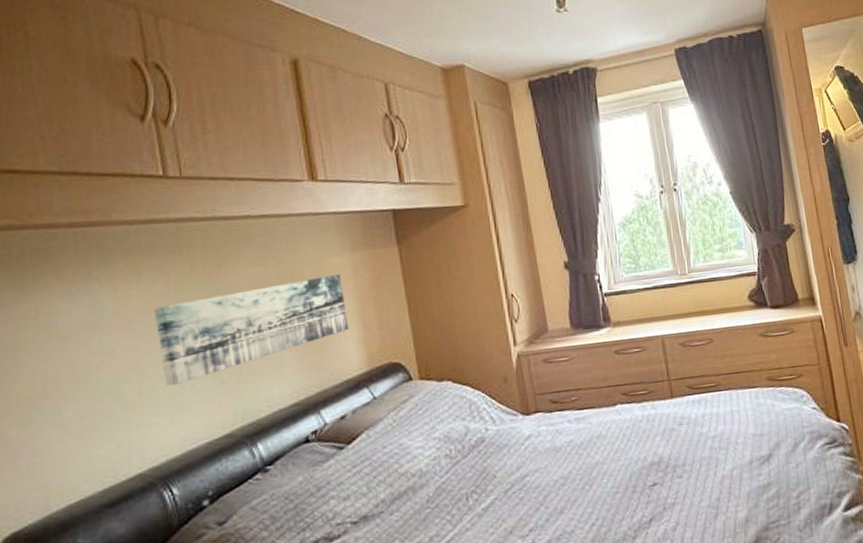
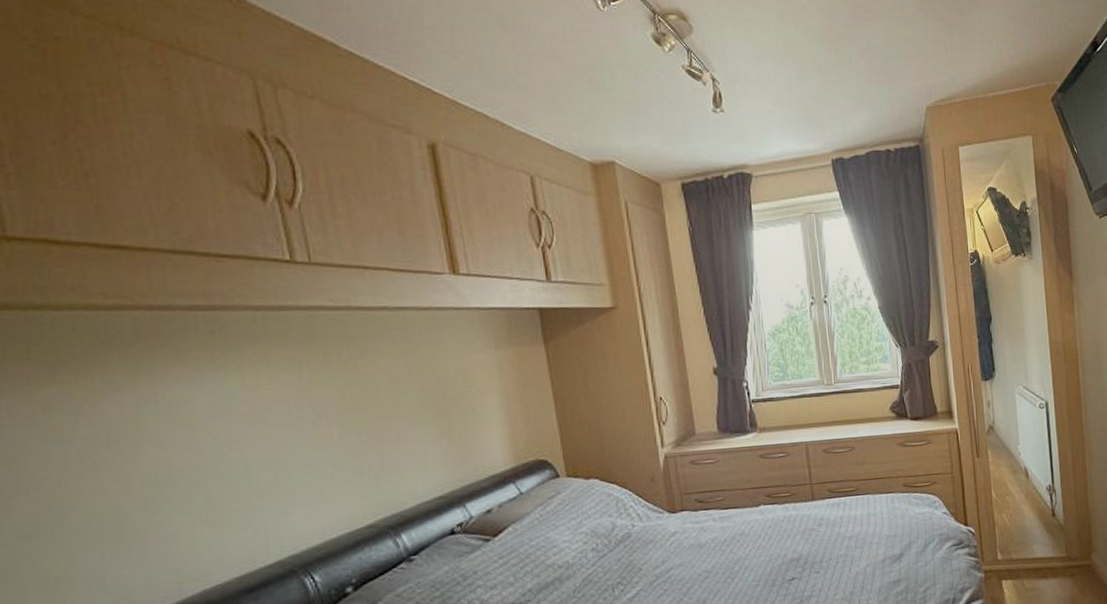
wall art: present [154,273,349,387] -> none [287,370,494,477]

